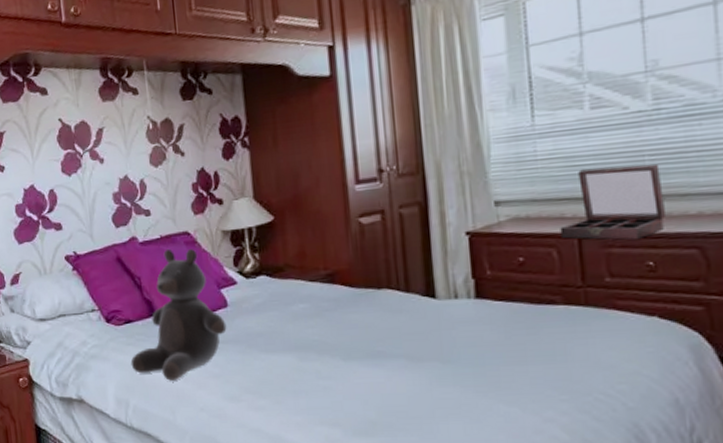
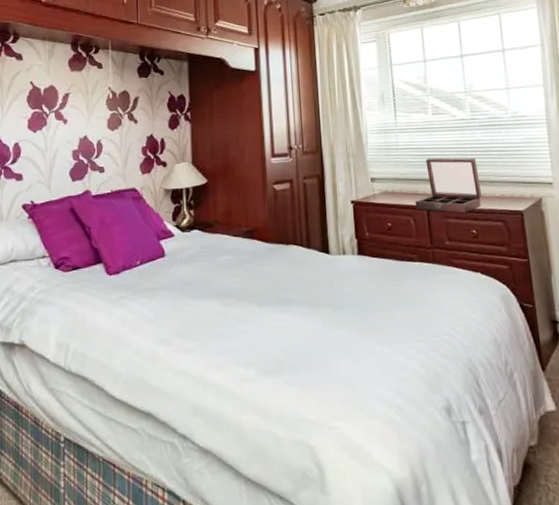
teddy bear: present [130,248,227,381] -> none [74,202,163,325]

